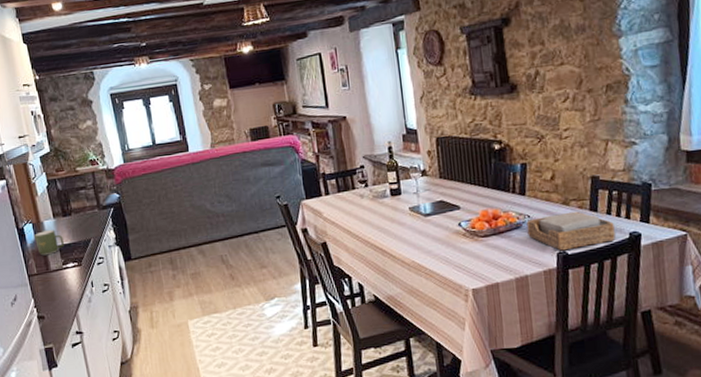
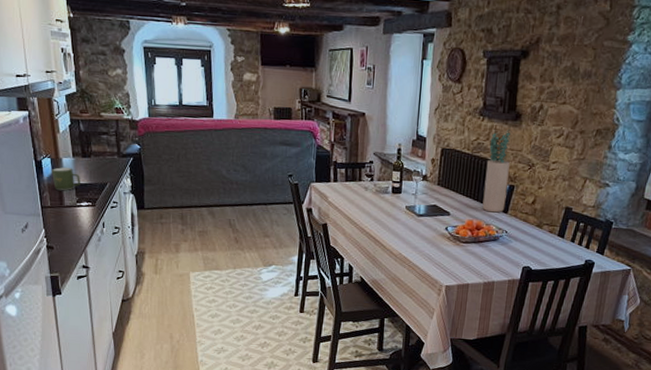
vase: none [488,98,521,198] -> present [482,125,512,213]
napkin holder: present [526,211,616,251] -> none [502,234,575,266]

